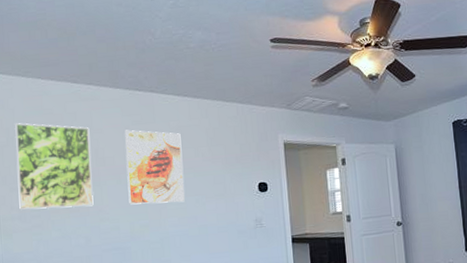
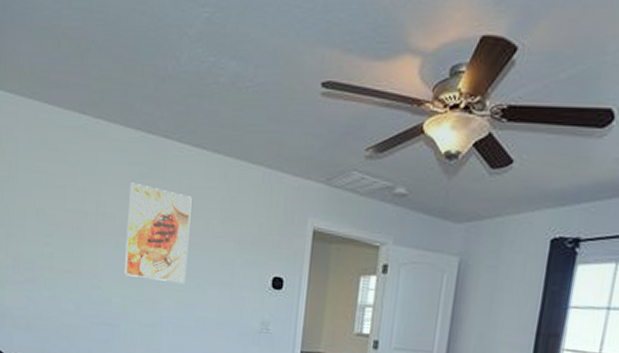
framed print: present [15,123,94,210] -> none [14,156,93,269]

